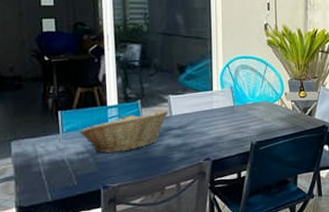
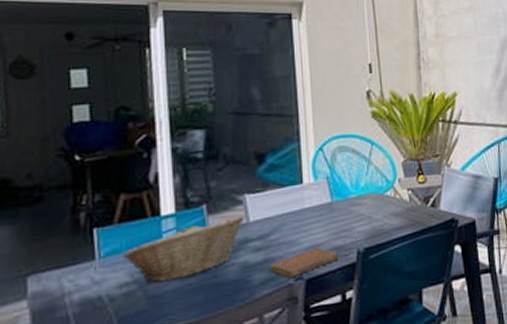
notebook: none [185,138,238,159] -> present [269,247,340,279]

